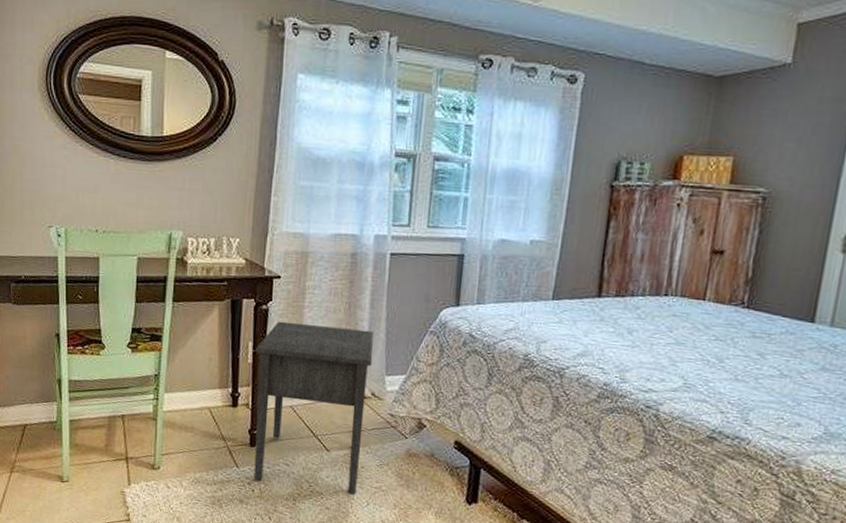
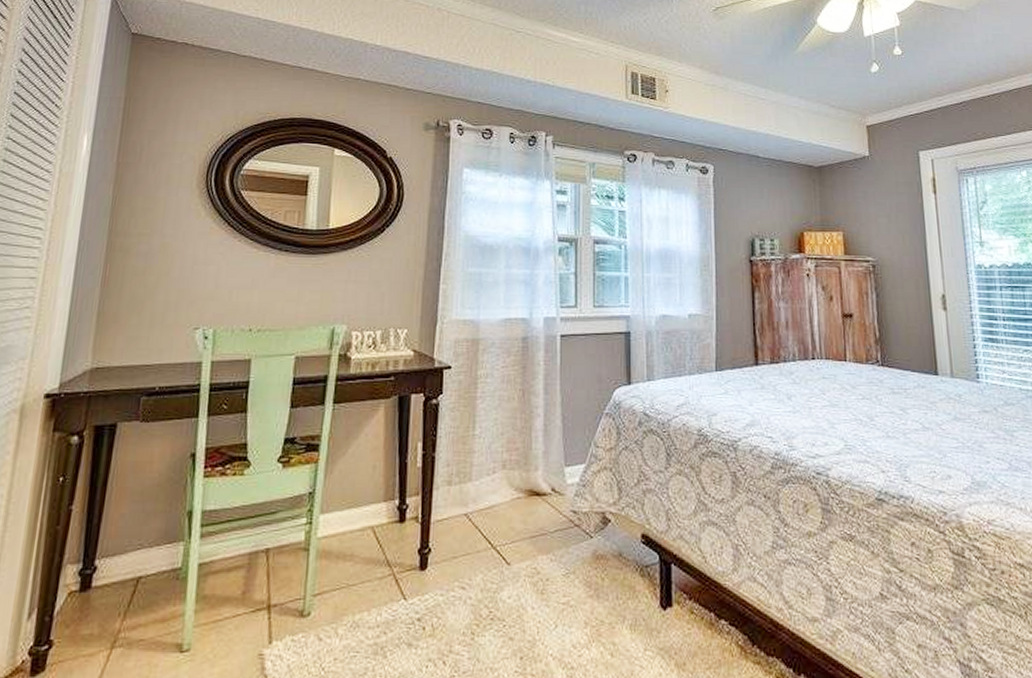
nightstand: present [254,321,374,495] -> none [424,416,550,616]

